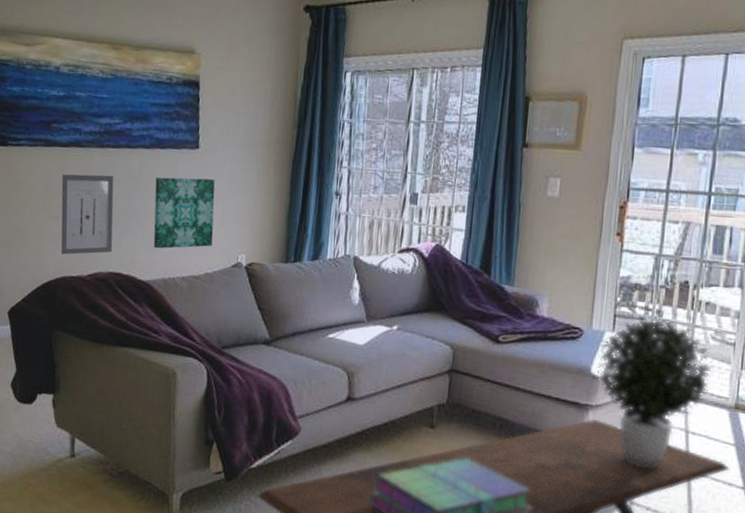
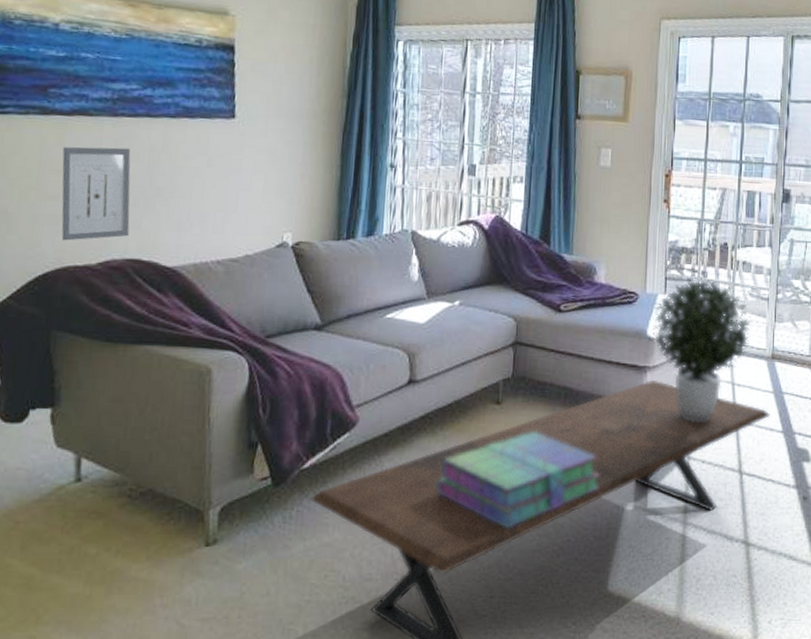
wall art: present [153,177,215,249] -> none [181,149,255,230]

